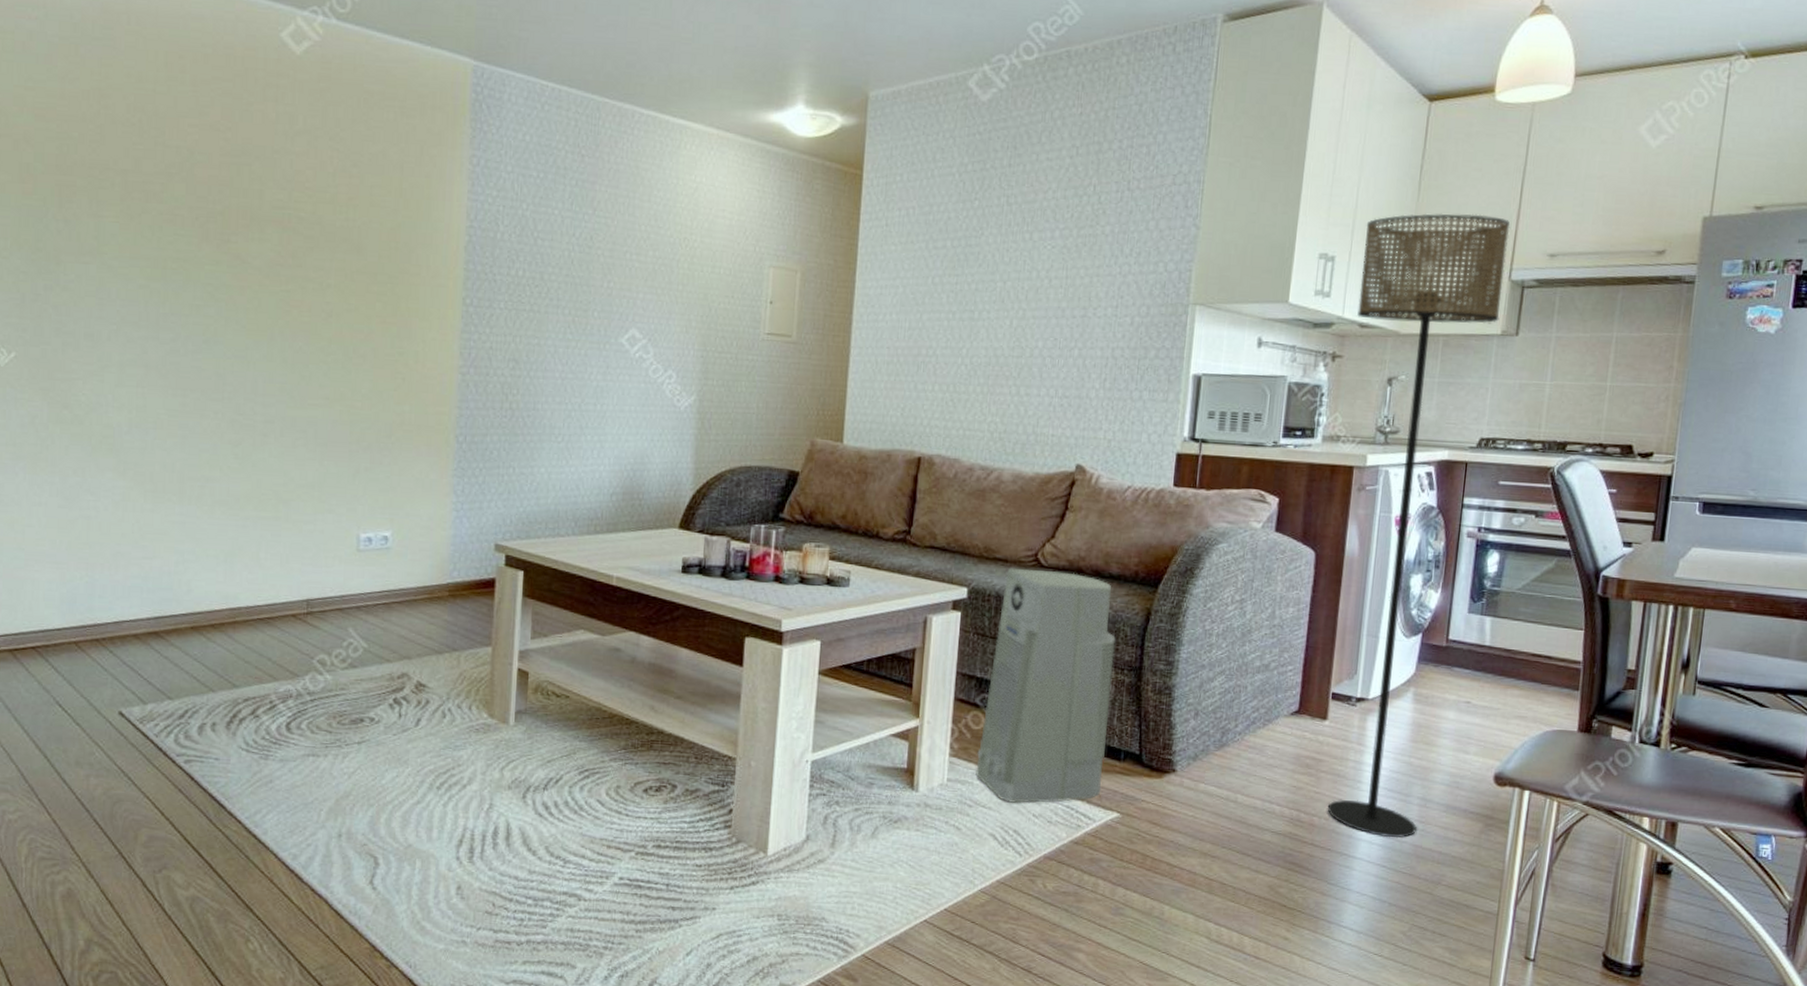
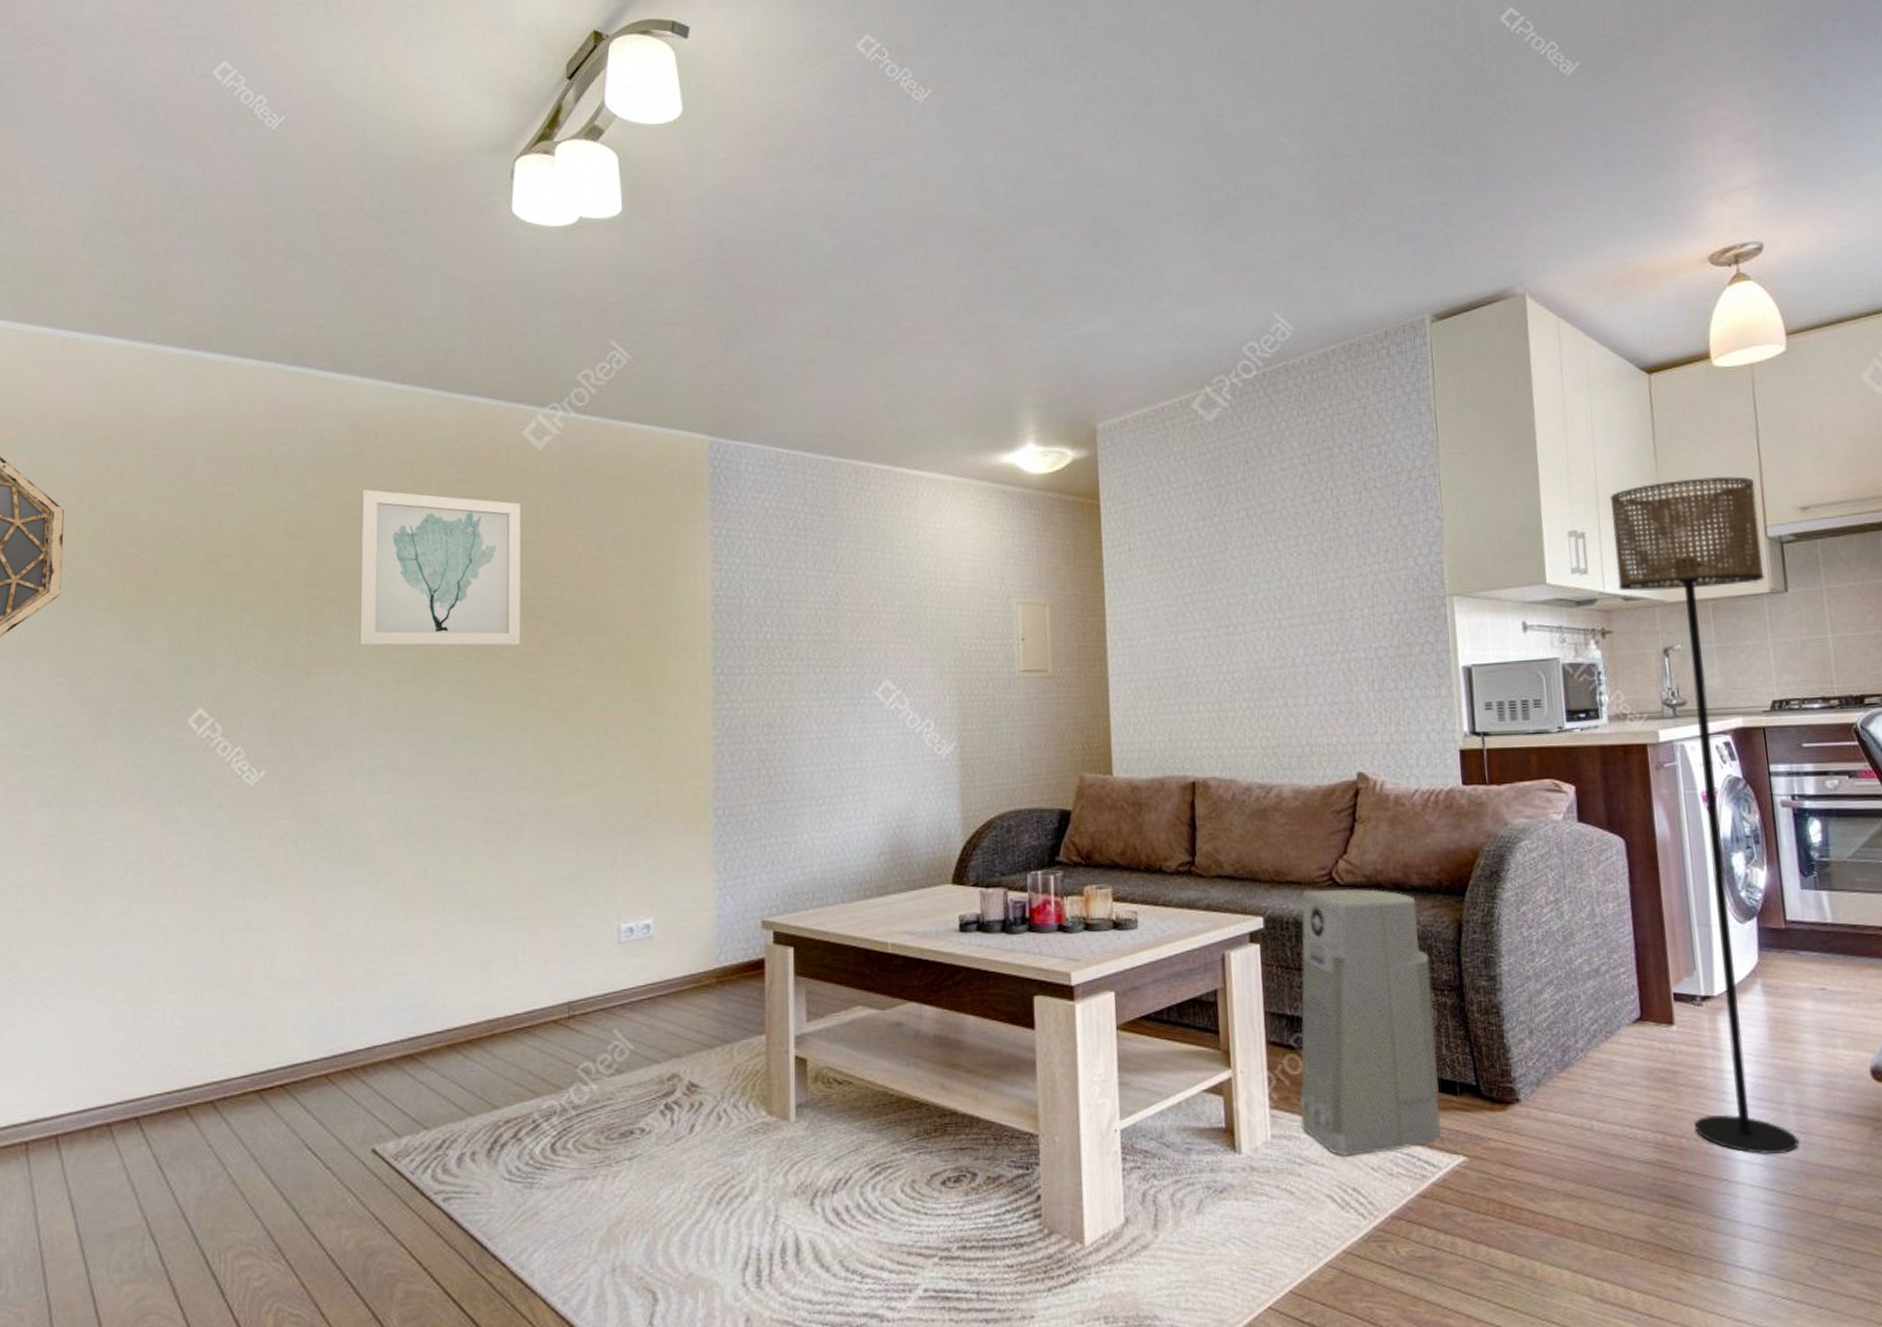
wall art: none [109,76,277,255] -> present [359,489,521,646]

